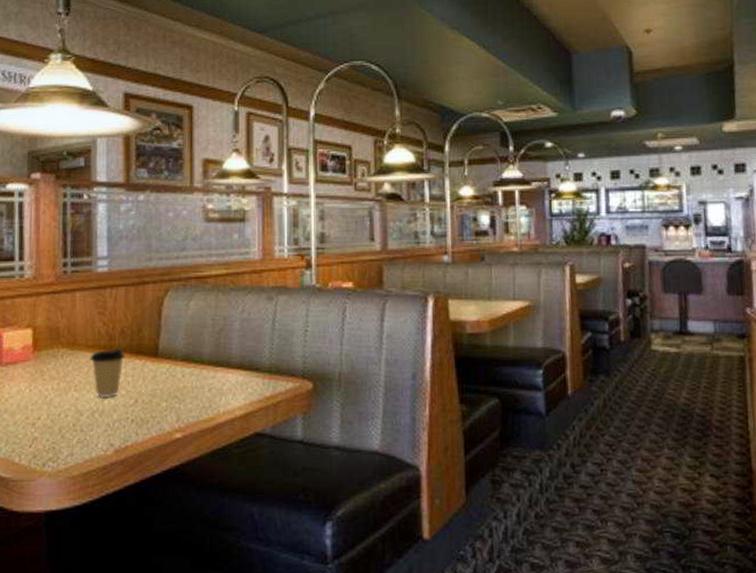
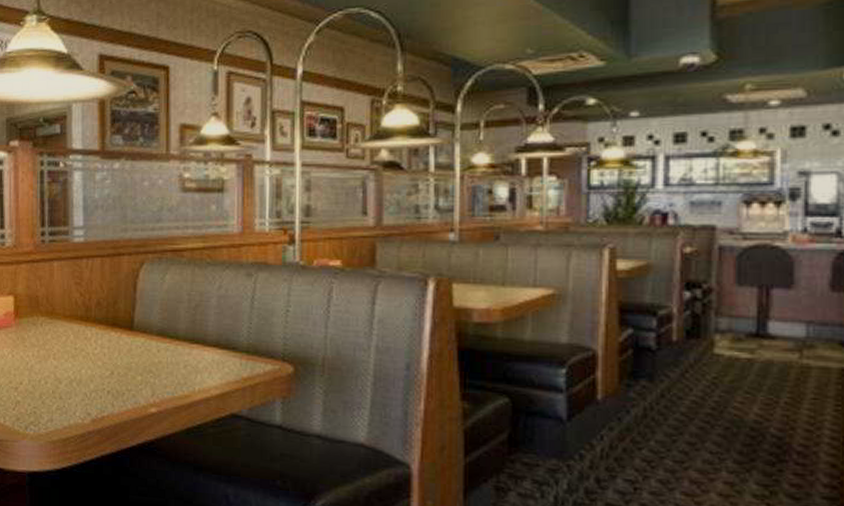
coffee cup: present [90,348,125,399] -> none [67,320,101,368]

